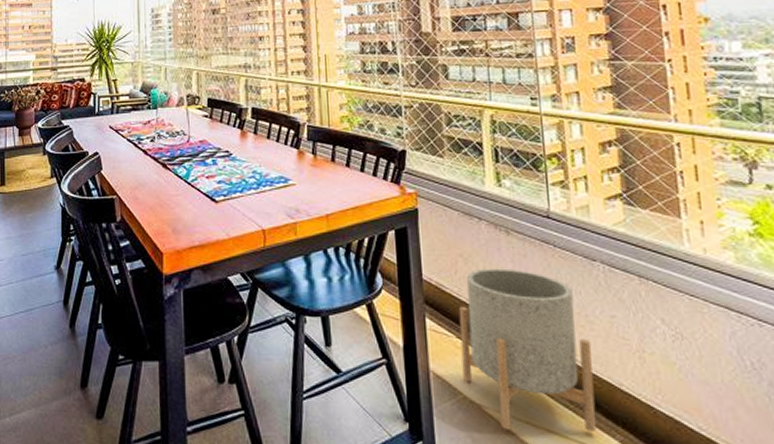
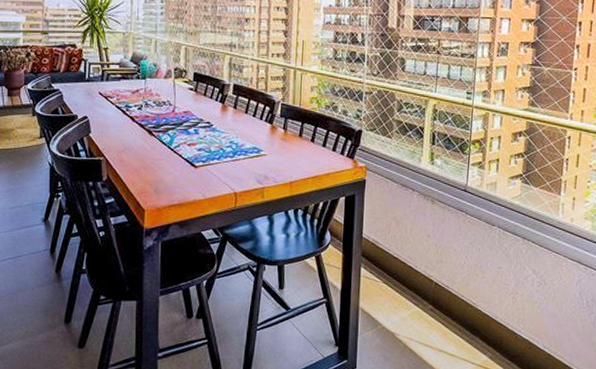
planter: present [459,268,596,432] -> none [384,229,481,351]

